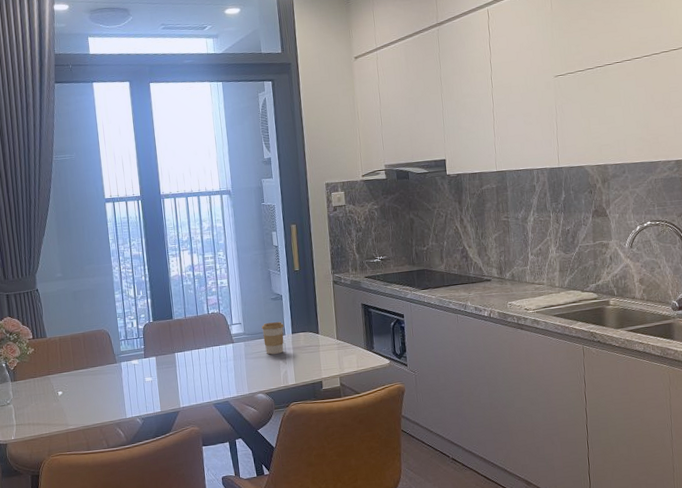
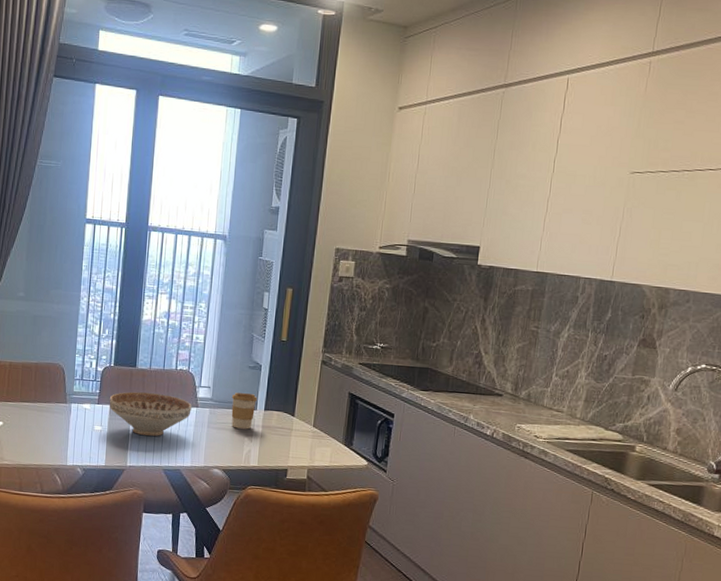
decorative bowl: none [154,337,229,378] -> present [109,391,192,437]

